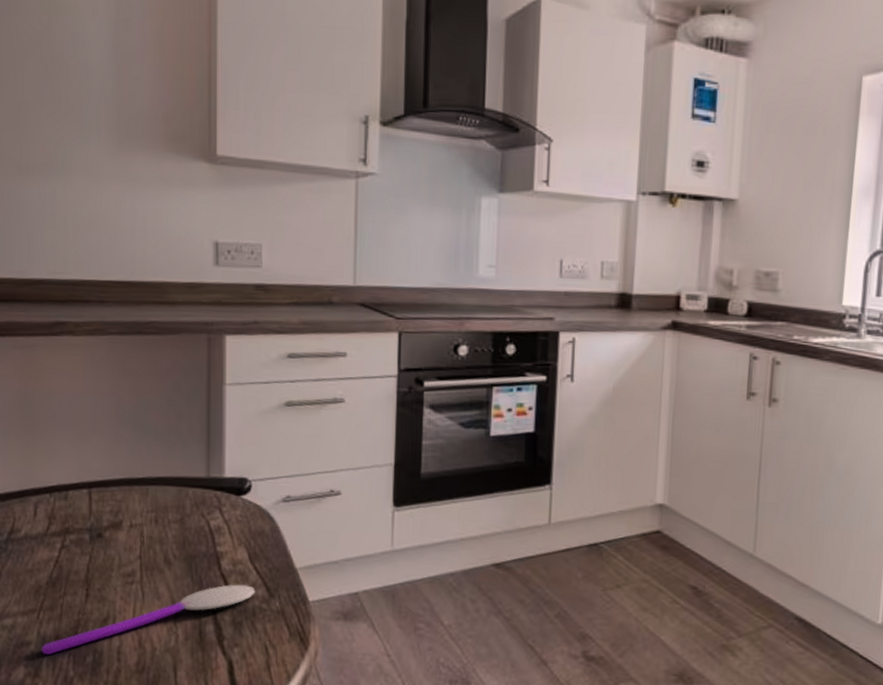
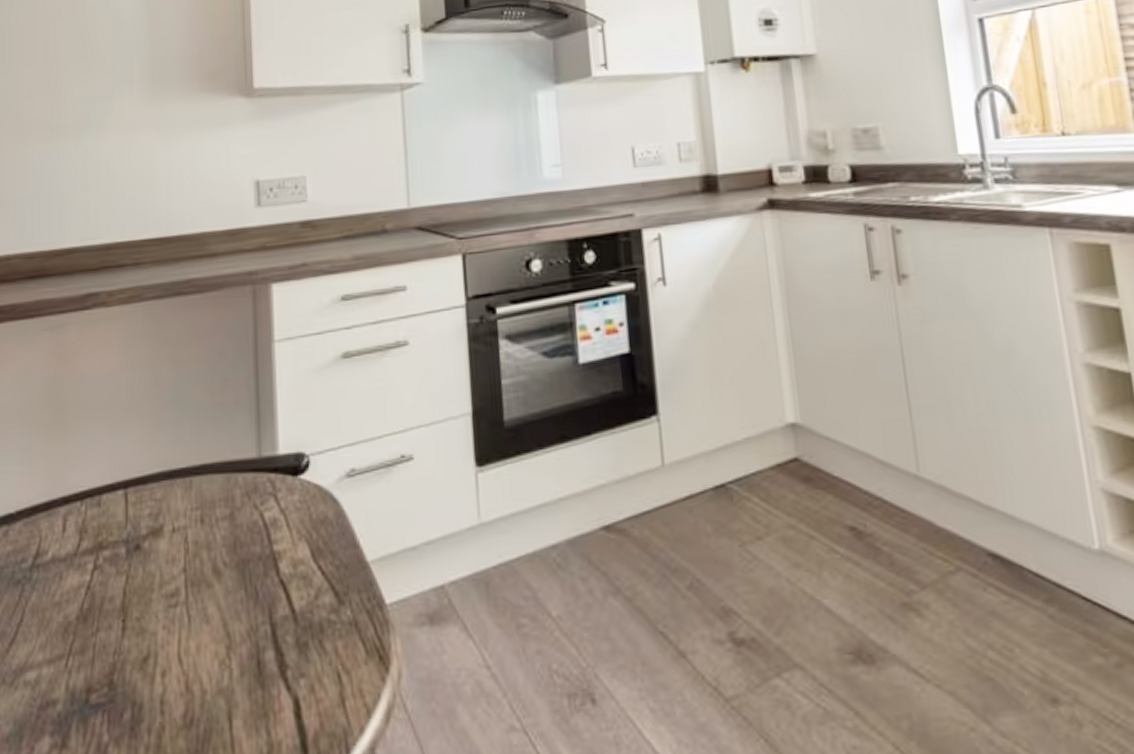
spoon: present [41,584,255,655] -> none [69,591,322,715]

